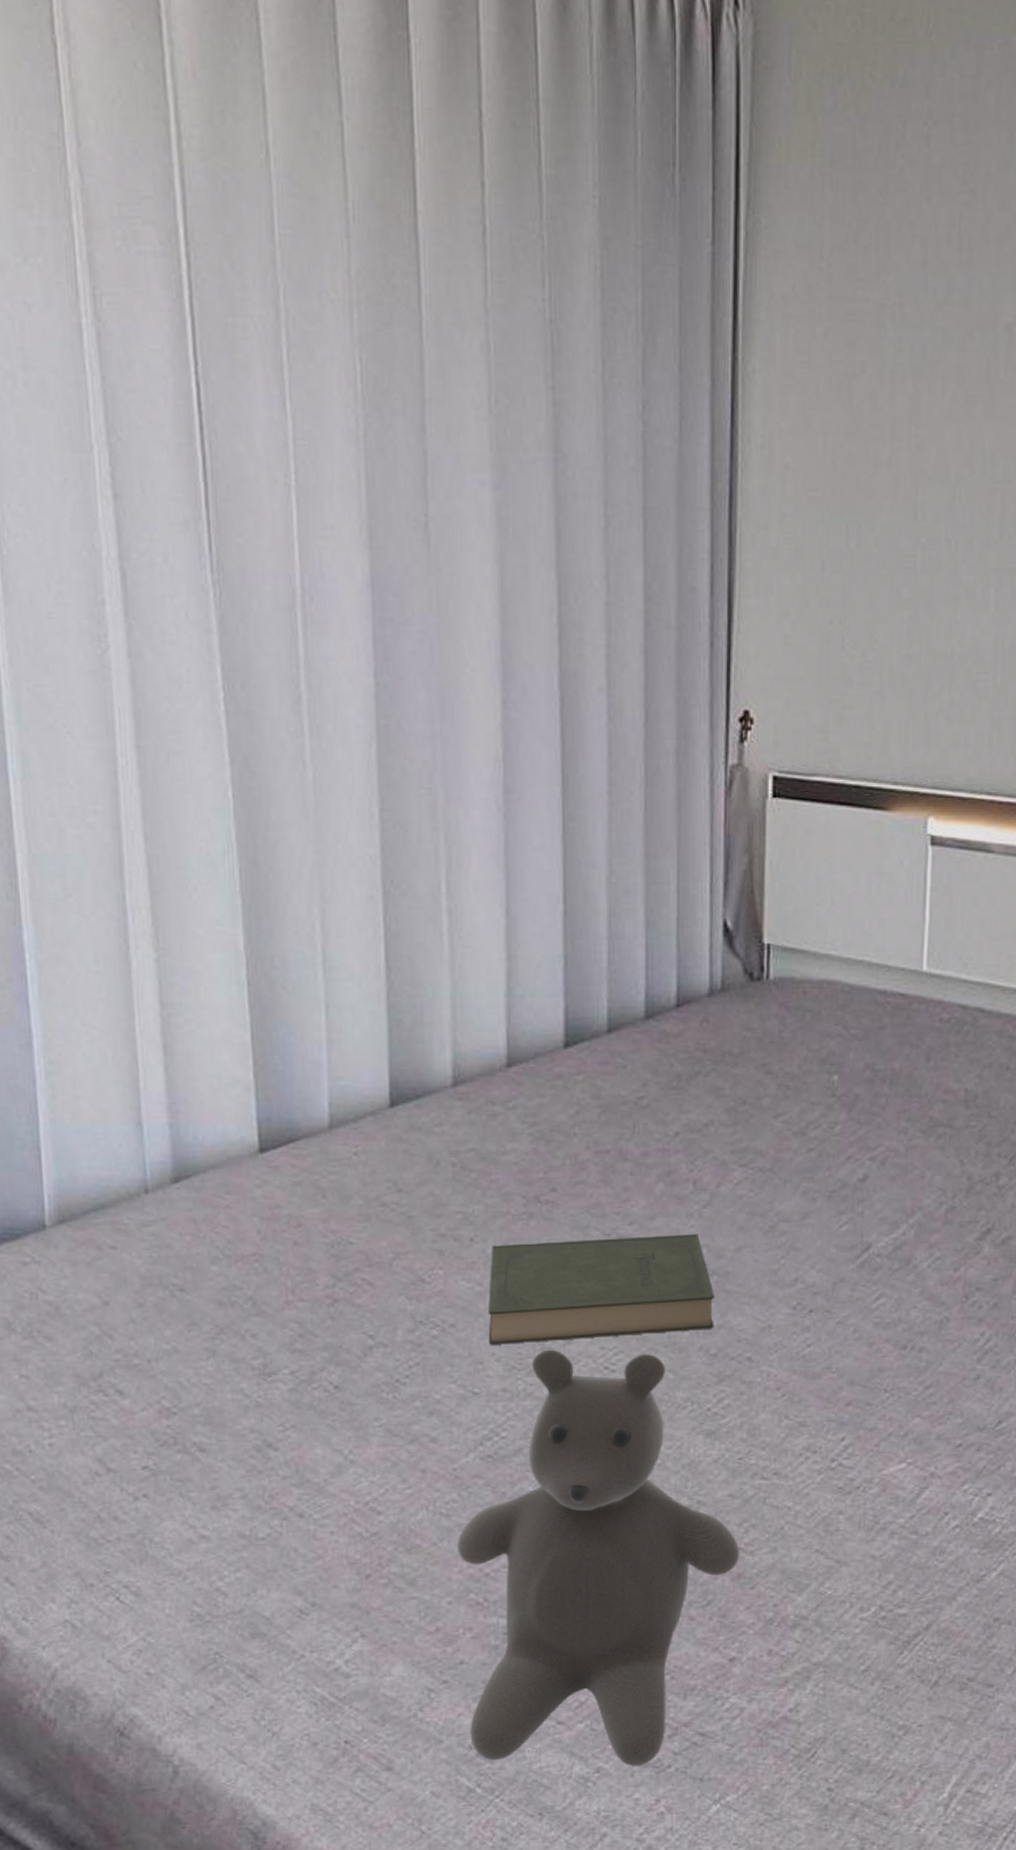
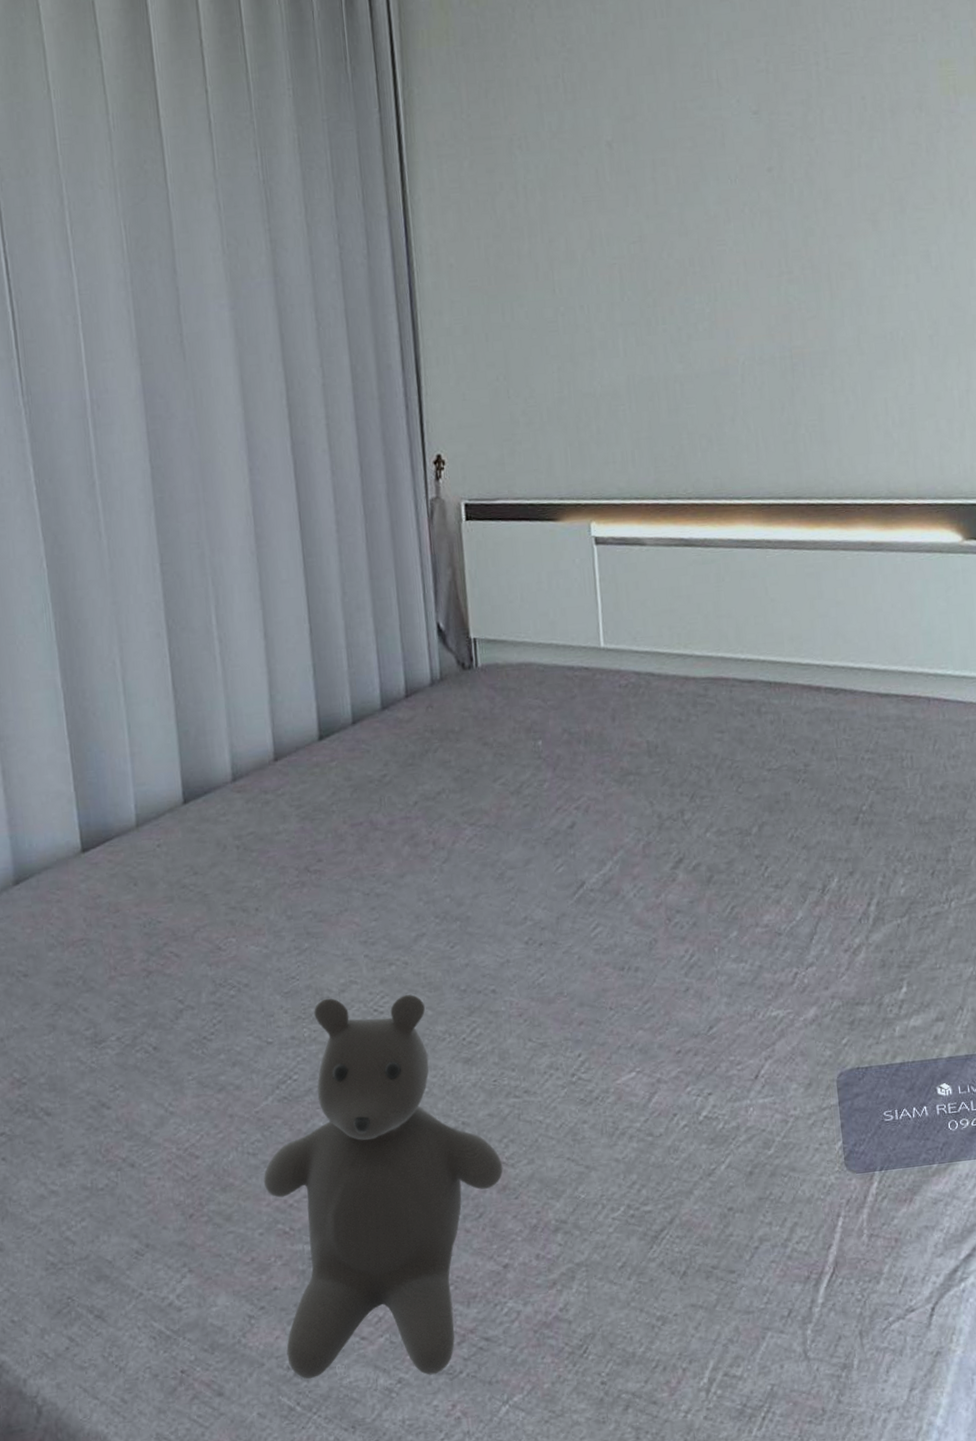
book: present [488,1234,715,1345] -> none [273,887,462,999]

